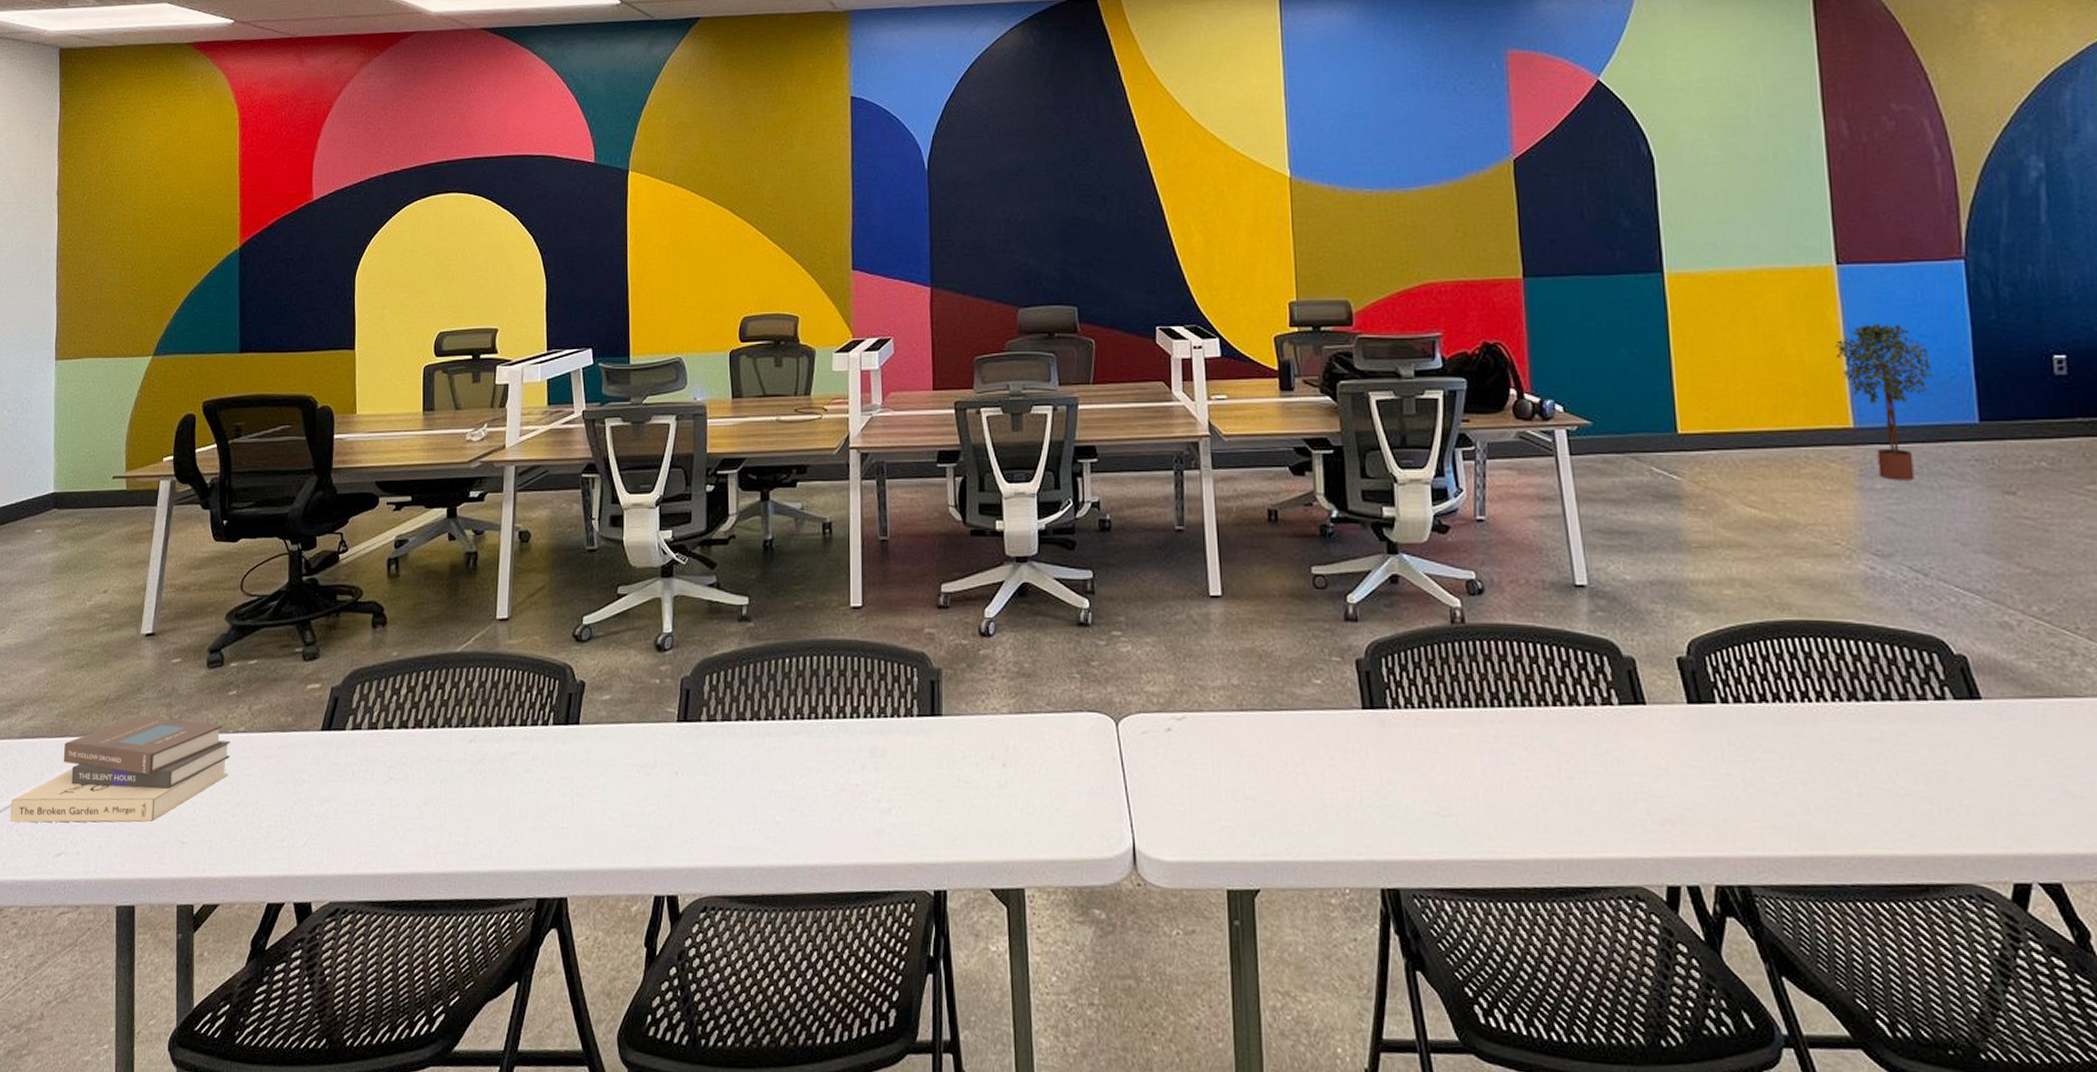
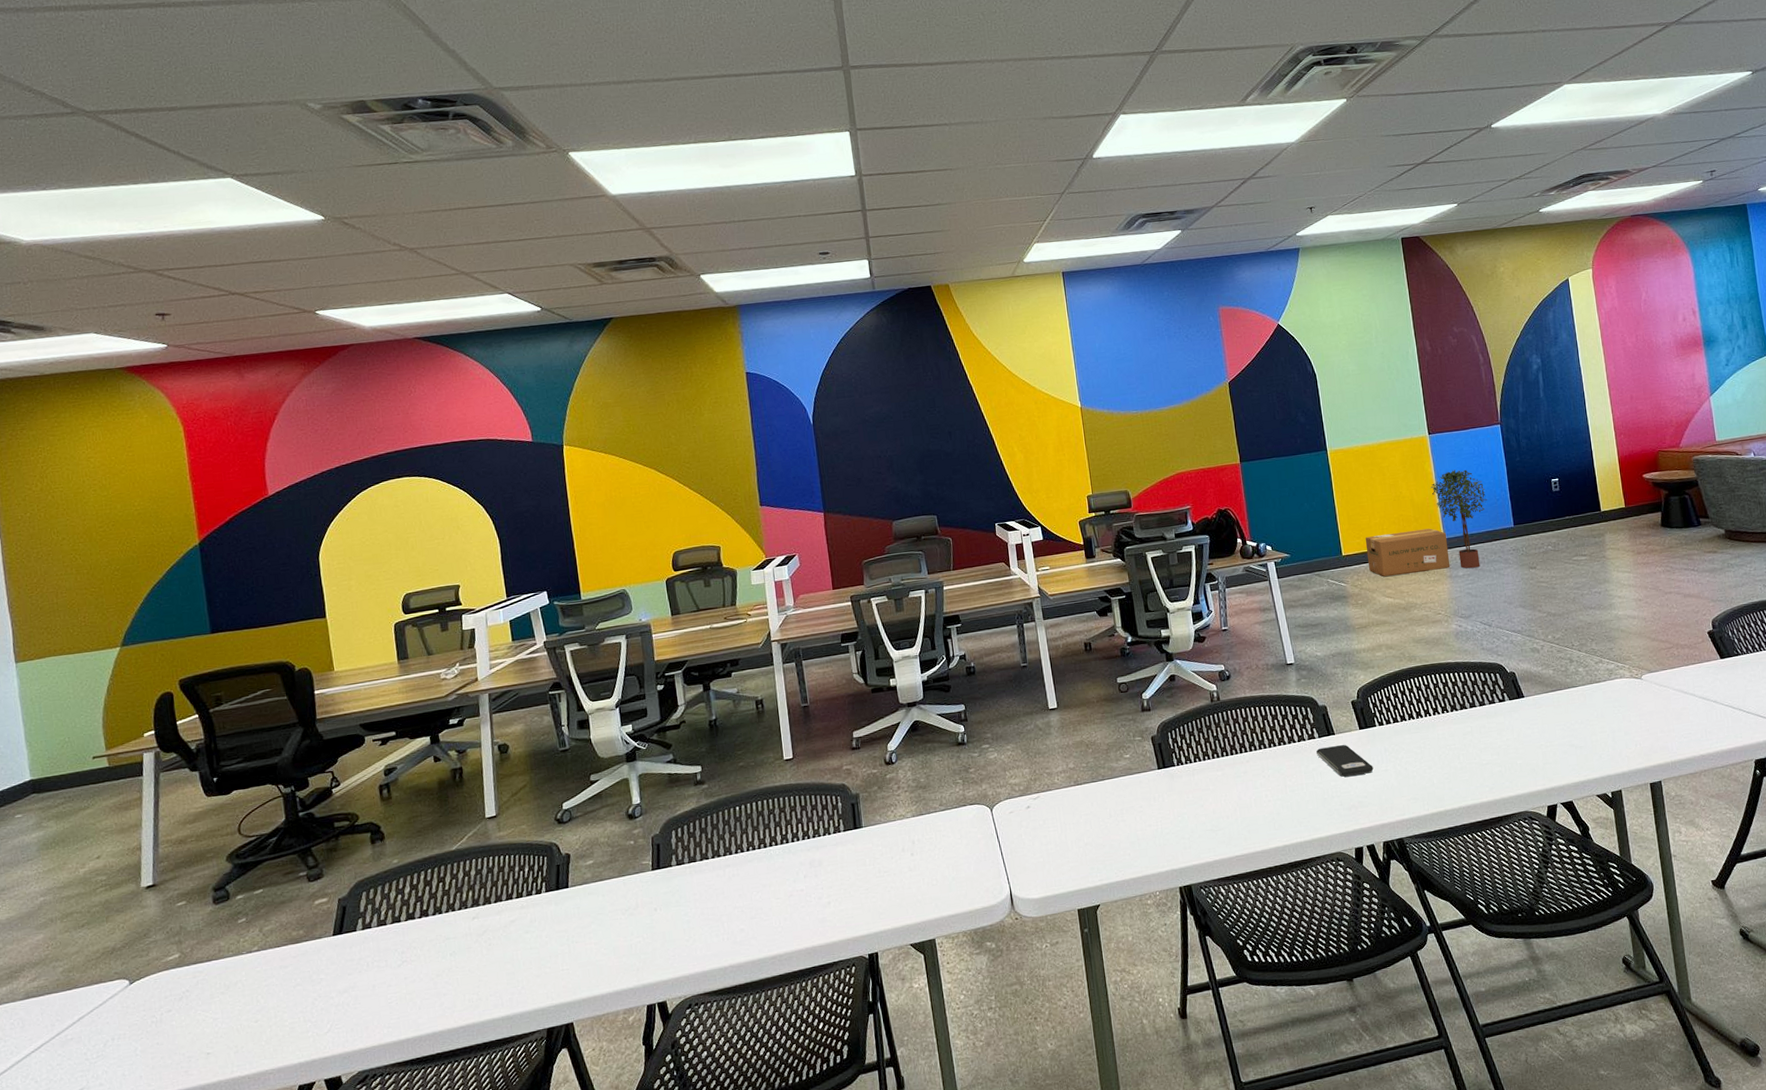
books: present [9,714,231,823] -> none [22,949,247,1074]
phone: none [1614,721,1707,774] -> present [1316,744,1374,777]
box: none [1717,409,1862,476] -> present [1365,528,1451,577]

